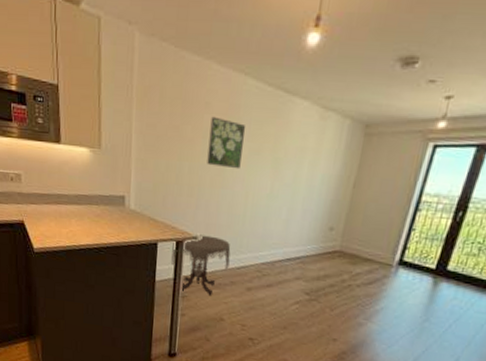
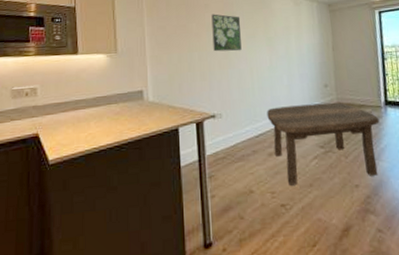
side table: present [171,235,231,296] -> none [193,111,248,170]
coffee table: none [253,241,385,335] -> present [267,102,380,186]

